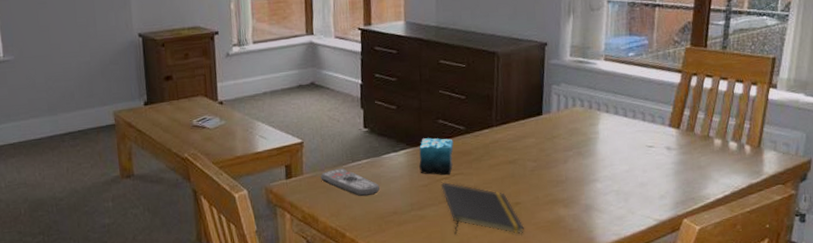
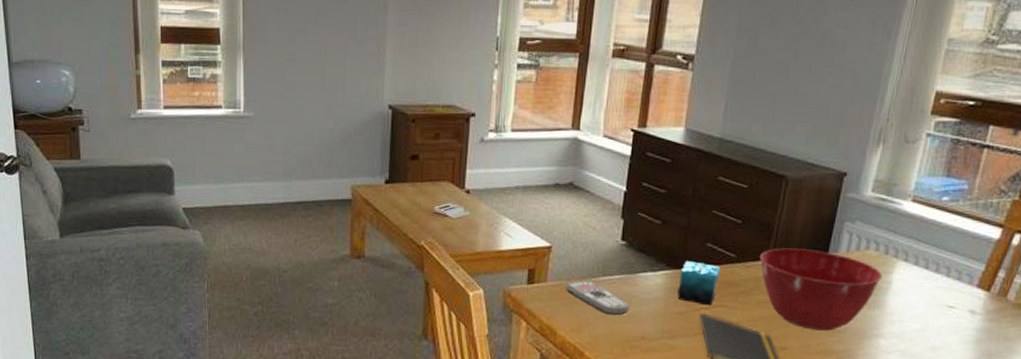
mixing bowl: none [484,113,591,184] -> present [759,248,883,331]

